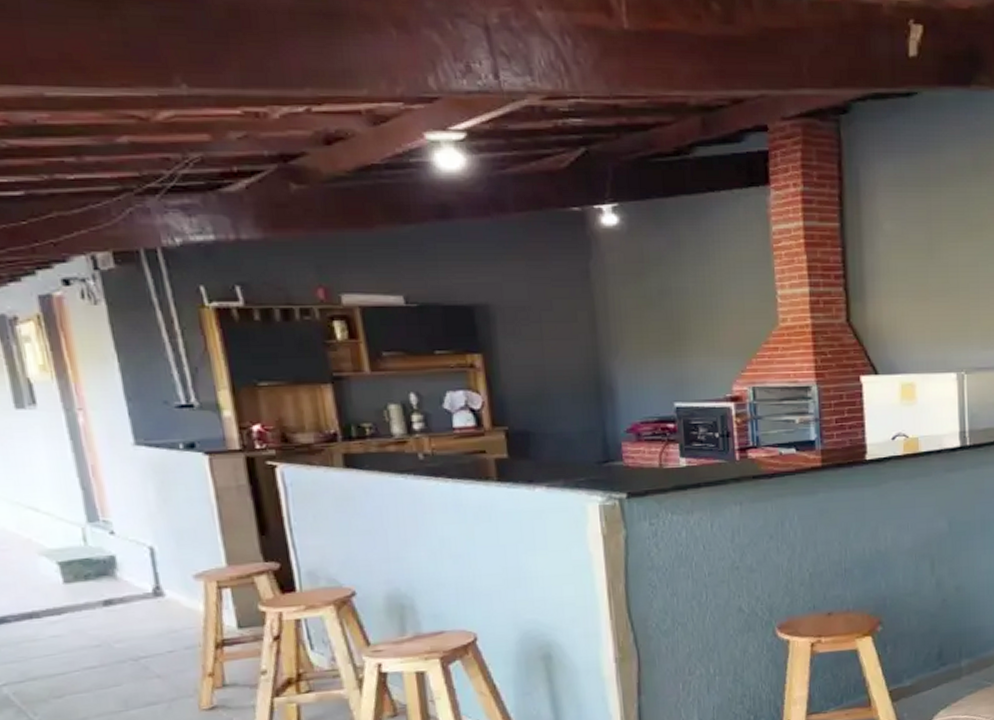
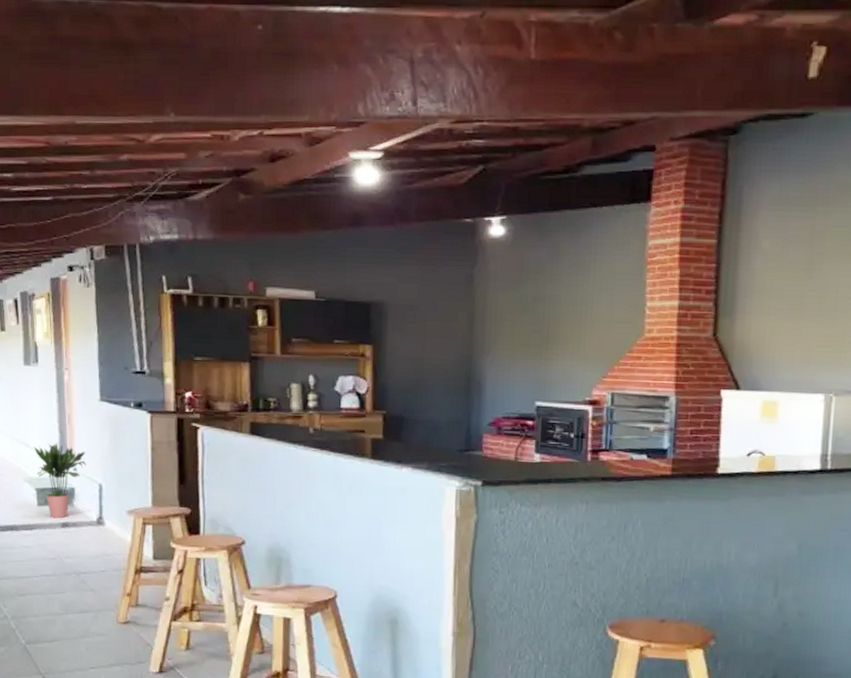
potted plant: none [46,503,127,597] -> present [33,443,86,519]

